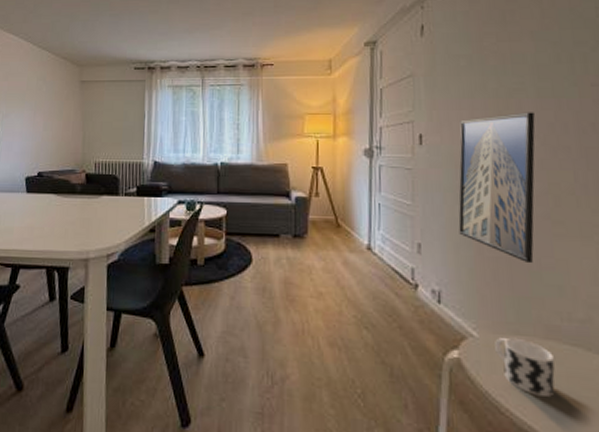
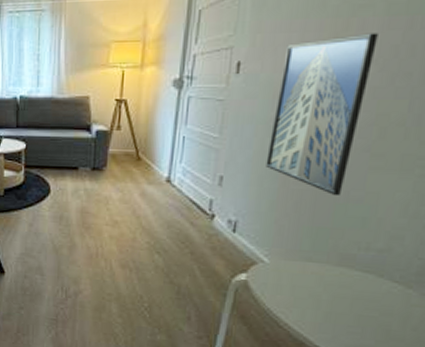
cup: present [495,337,555,397] -> none [284,263,344,315]

